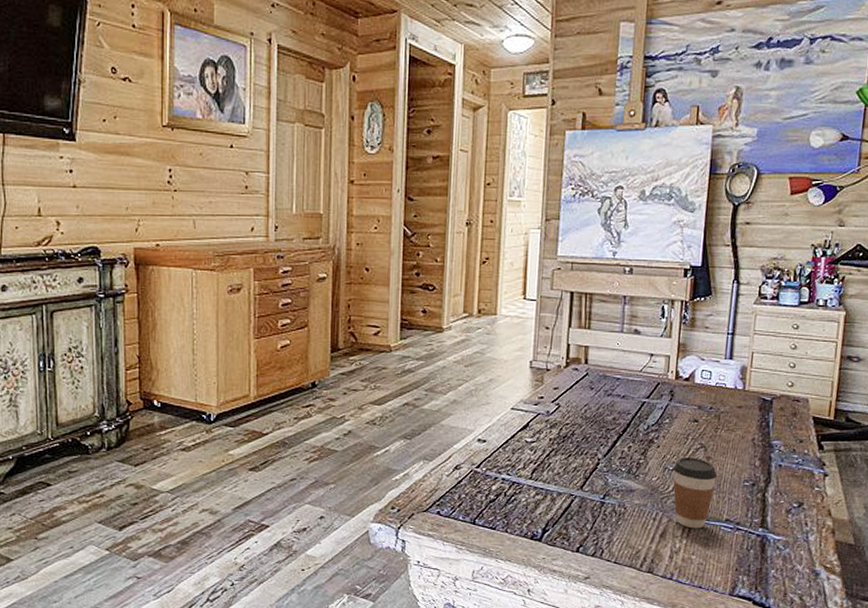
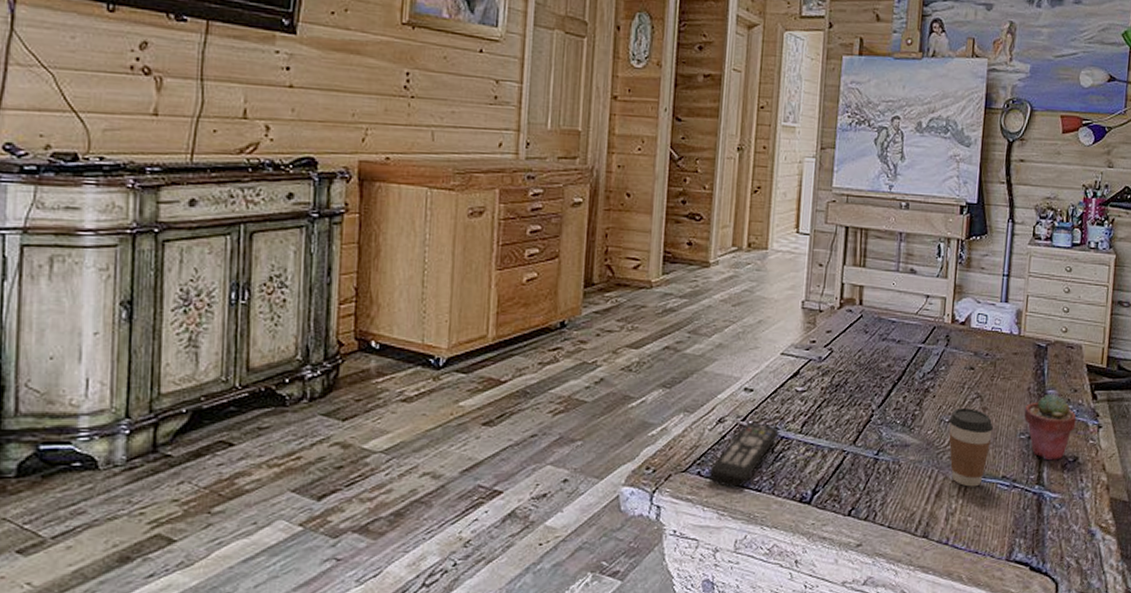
remote control: none [447,470,511,526] -> present [709,423,779,488]
potted succulent: none [748,444,802,506] -> present [1024,393,1077,461]

